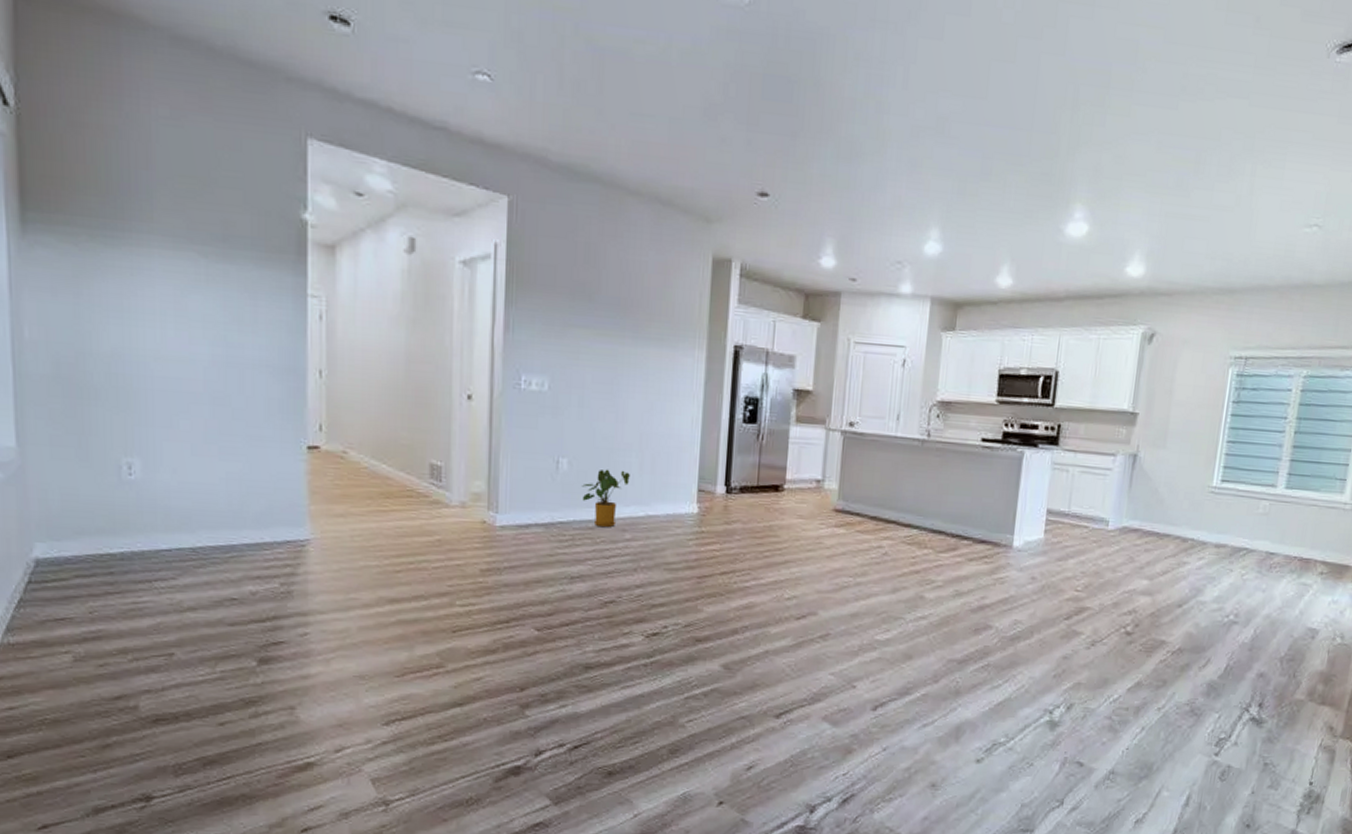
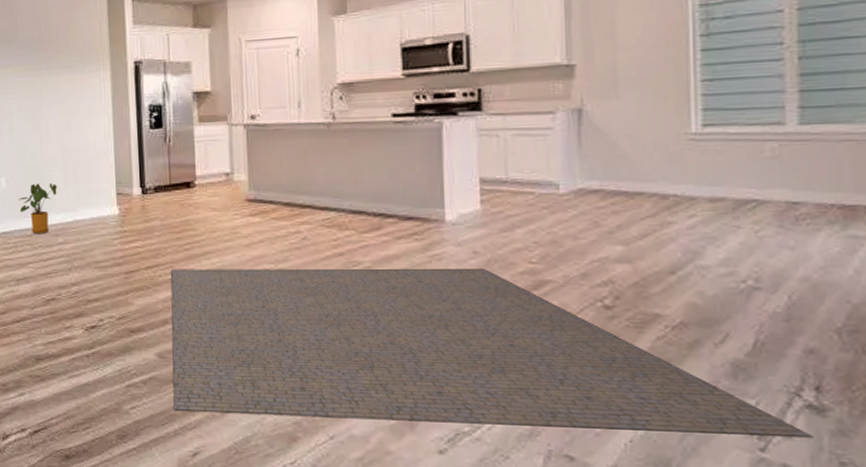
area rug: none [733,576,1251,744] -> present [171,268,813,437]

